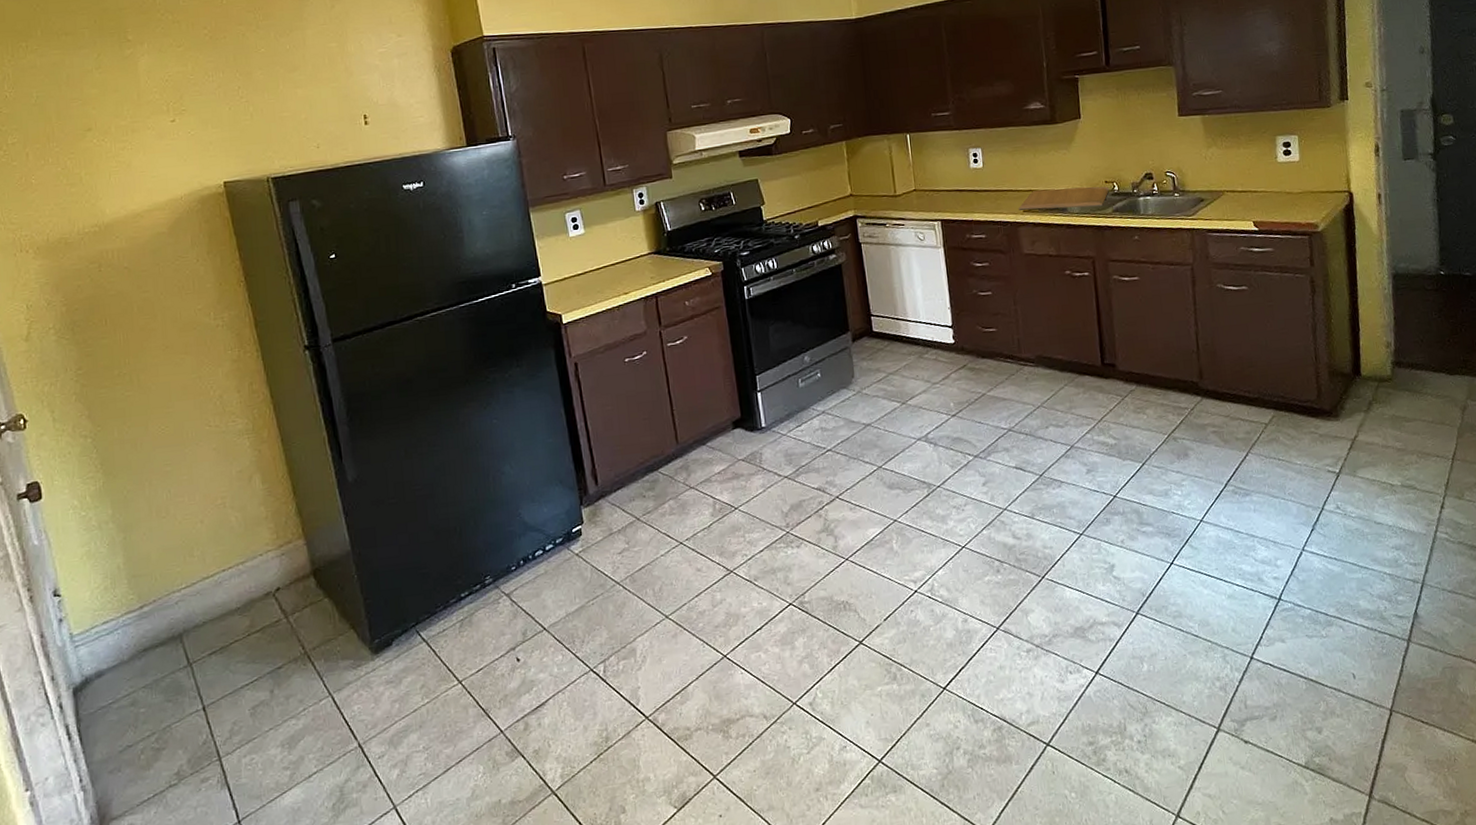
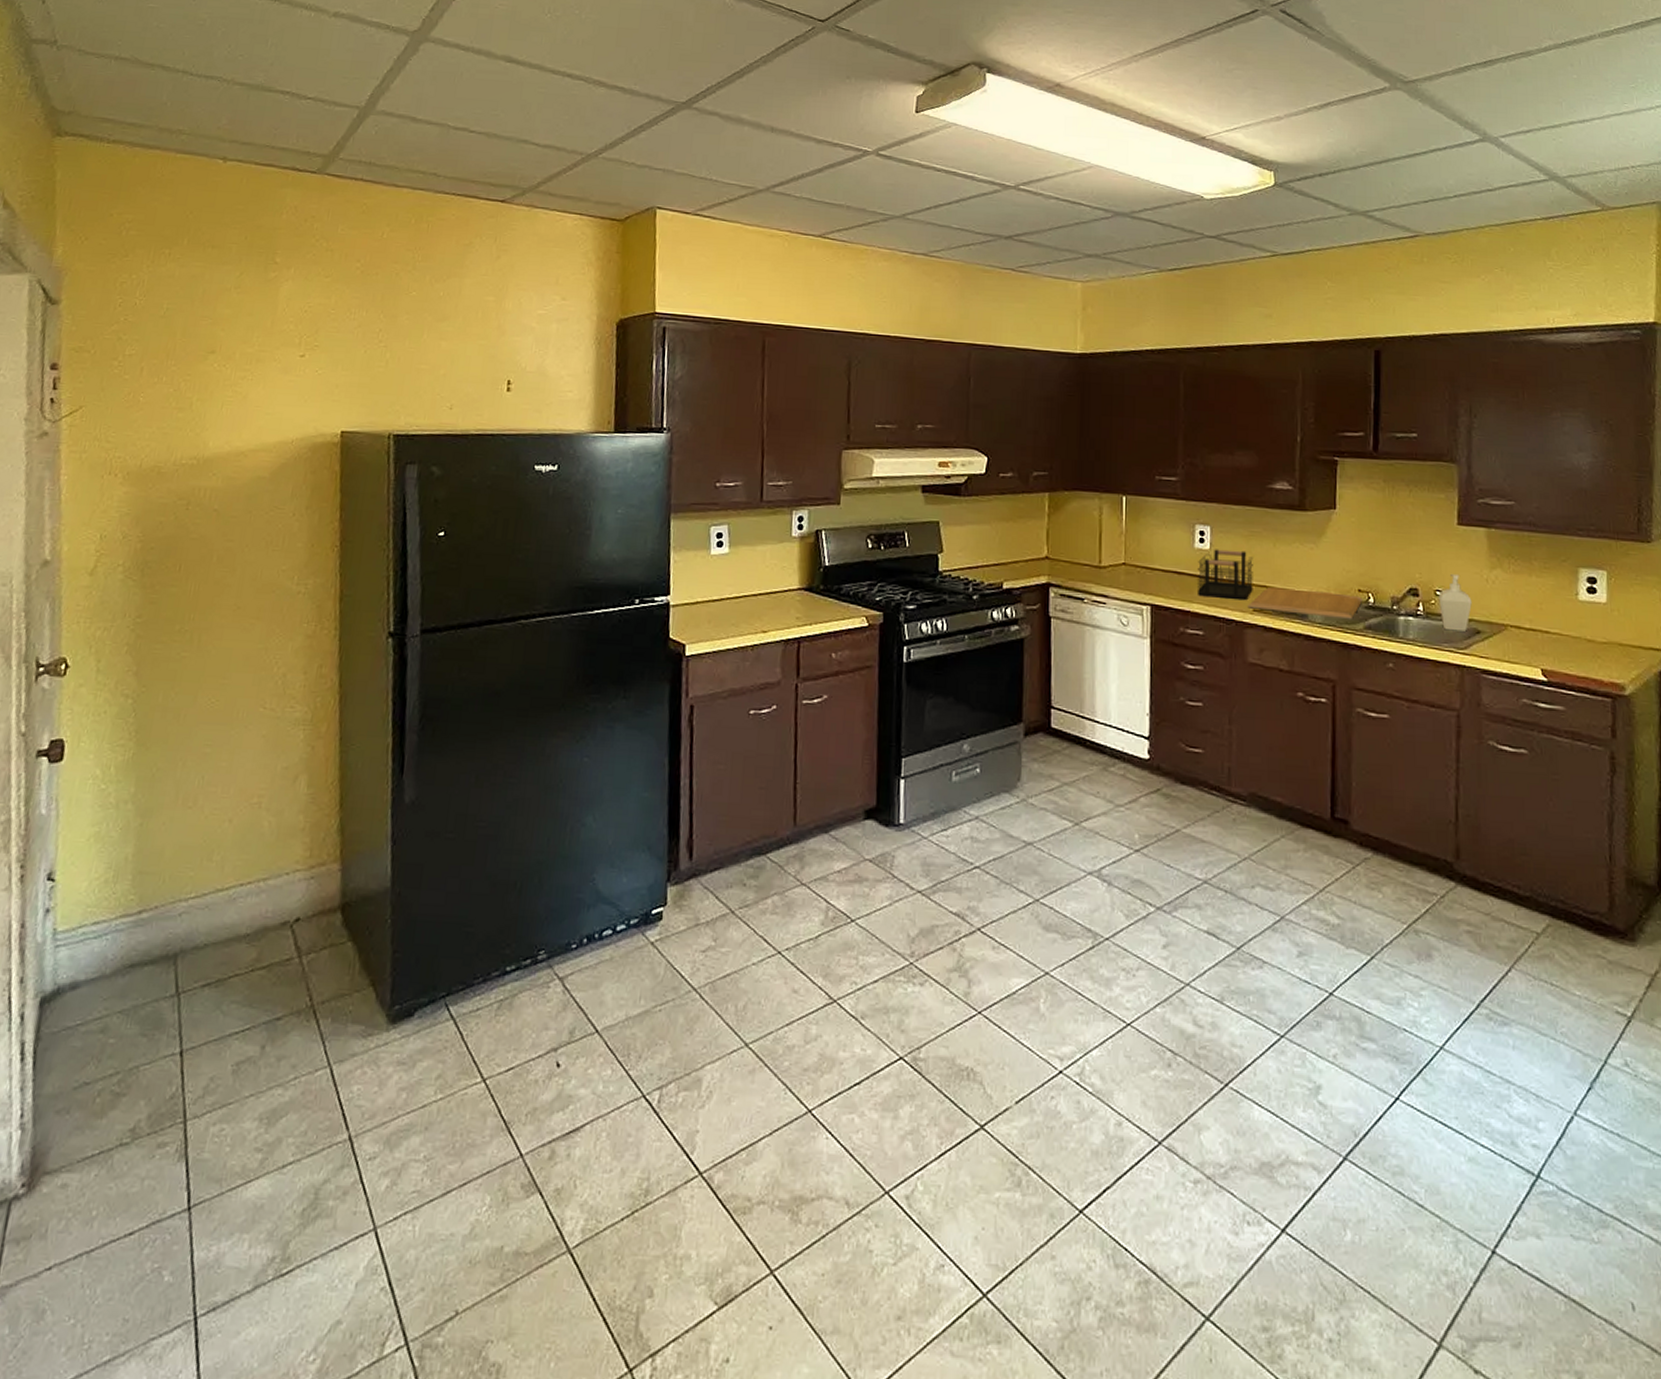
dish rack: none [975,164,1022,207] -> present [1198,549,1253,601]
soap bottle: none [1168,156,1196,203] -> present [1438,573,1472,632]

